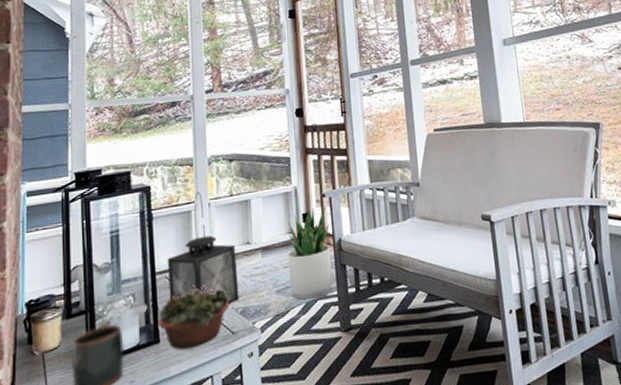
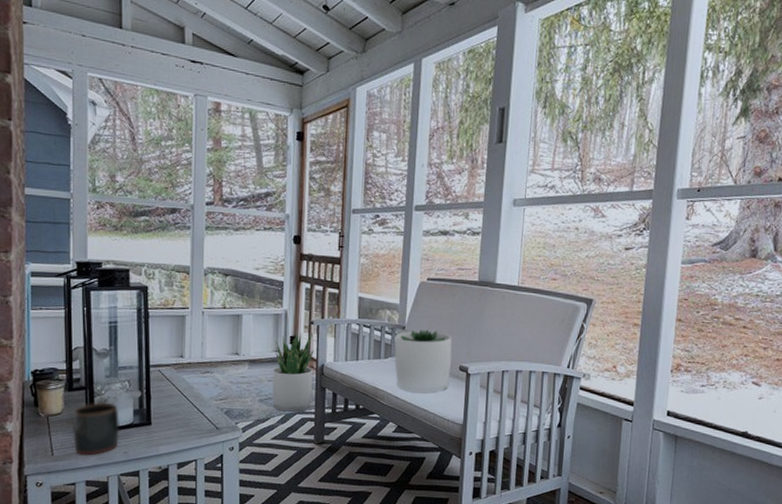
succulent planter: present [158,283,230,349] -> none [150,382,216,434]
lantern: present [167,192,239,306] -> none [160,299,226,405]
planter: none [410,182,475,254] -> present [394,329,452,394]

